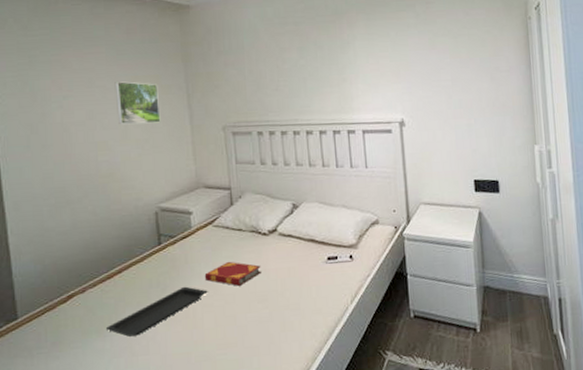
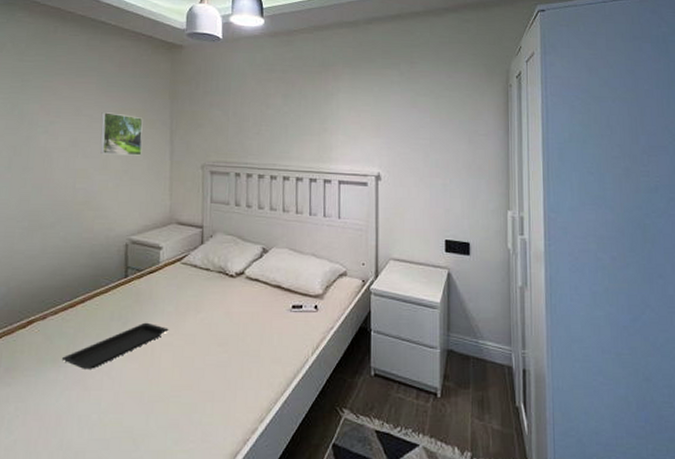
hardback book: present [204,261,261,286] -> none [167,300,225,327]

